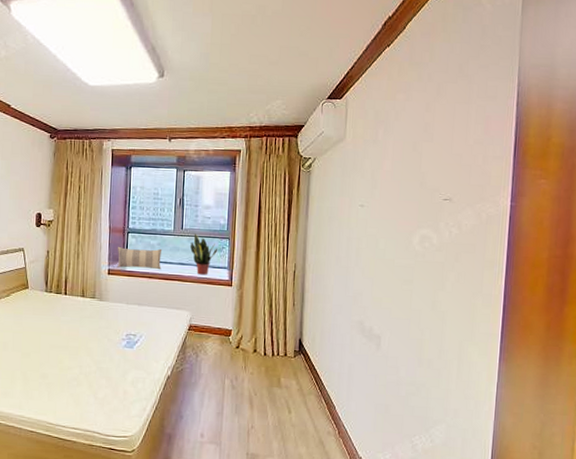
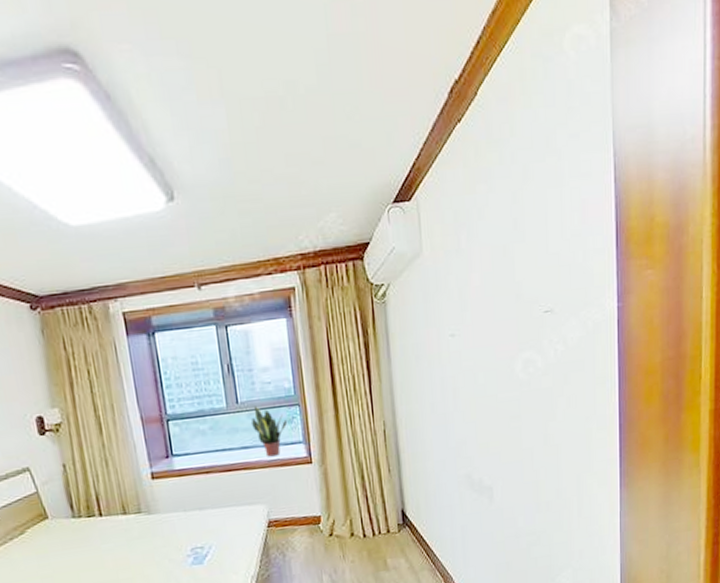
pillow: present [117,246,163,270] -> none [156,433,220,468]

